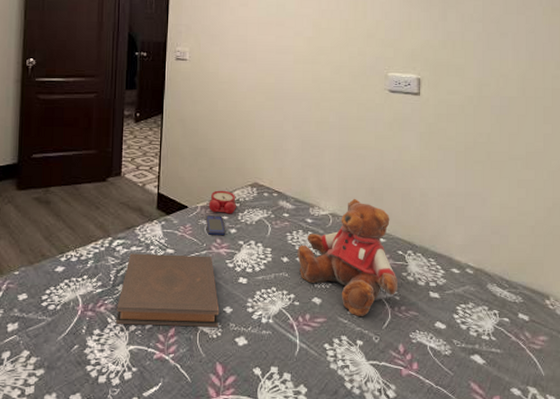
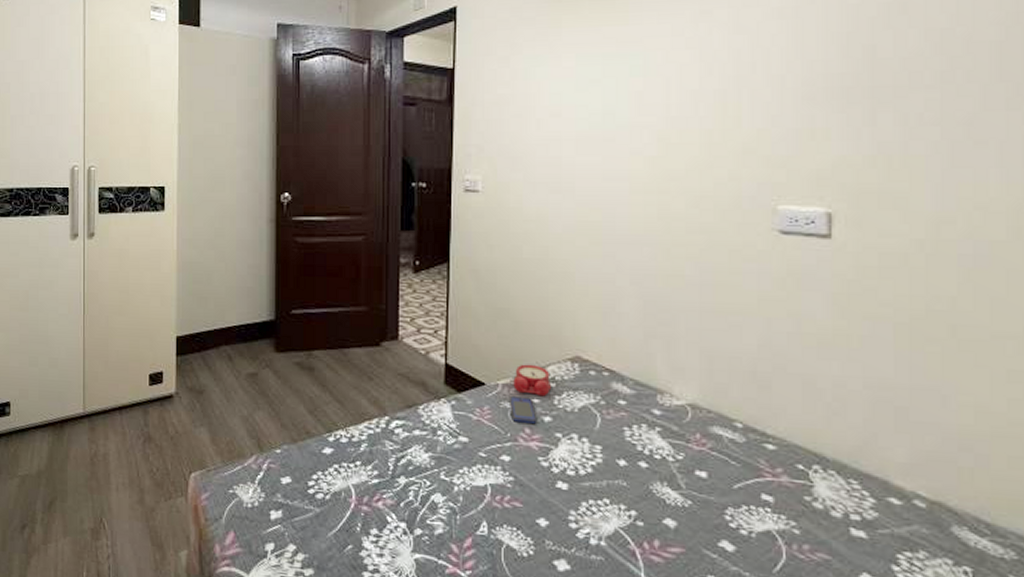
book: present [116,253,220,328] -> none [397,438,531,544]
teddy bear: present [297,198,399,316] -> none [640,384,798,552]

